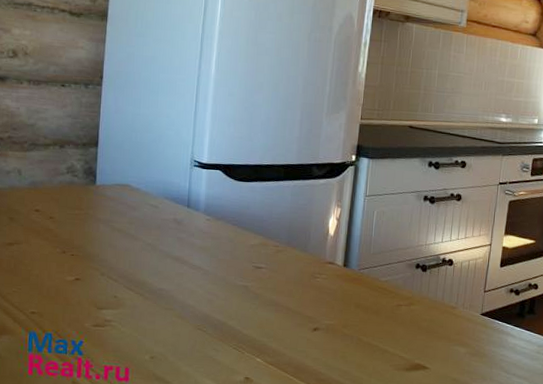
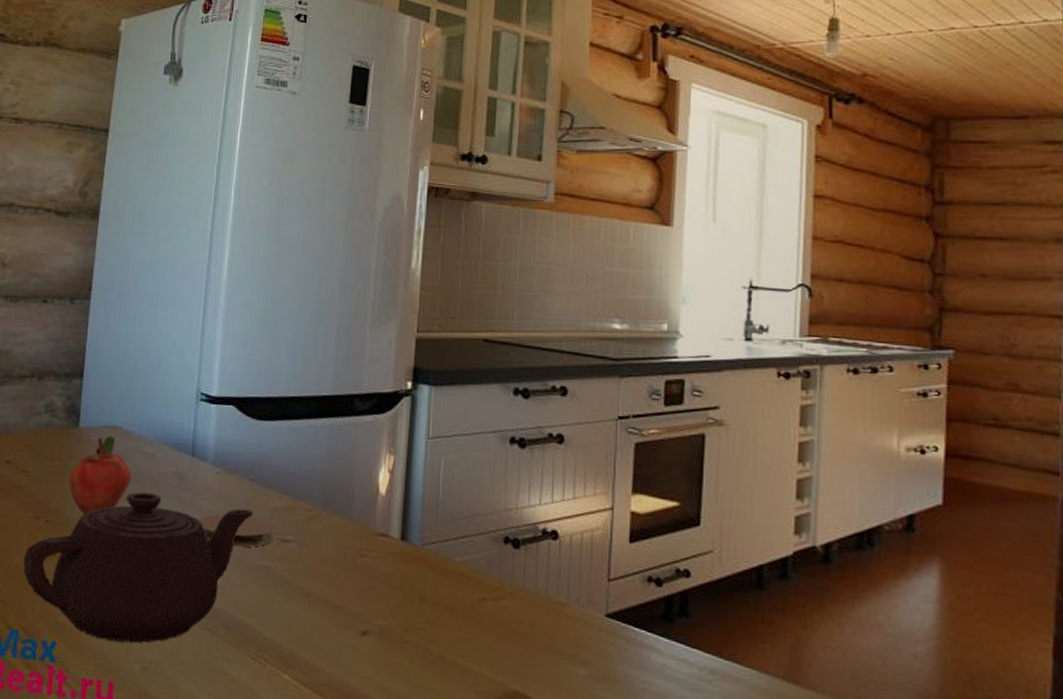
teapot: none [54,233,235,341] -> present [23,492,253,644]
fruit: none [89,191,139,250] -> present [68,436,131,514]
coaster: none [192,249,251,273] -> present [197,514,274,548]

